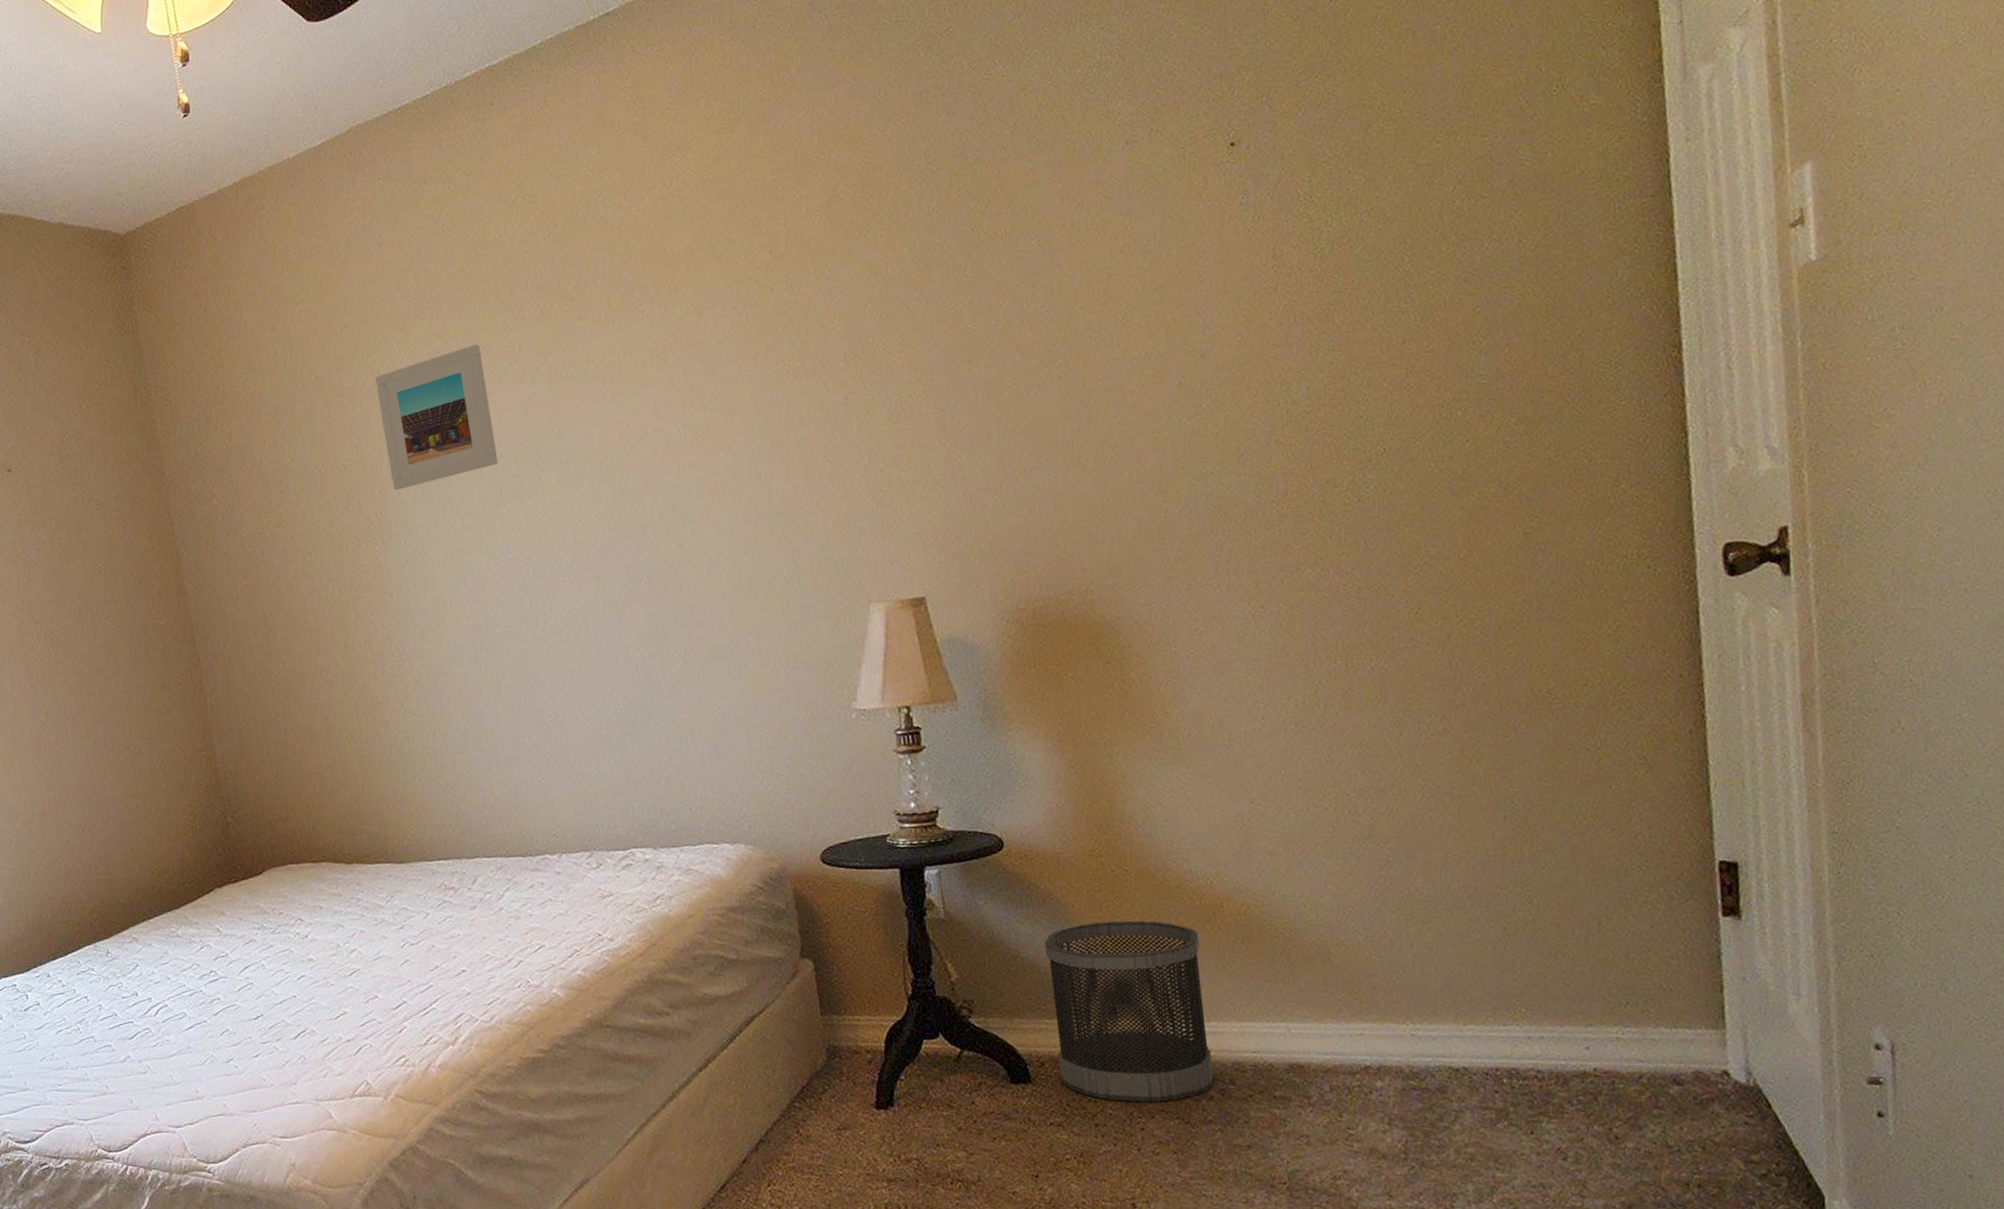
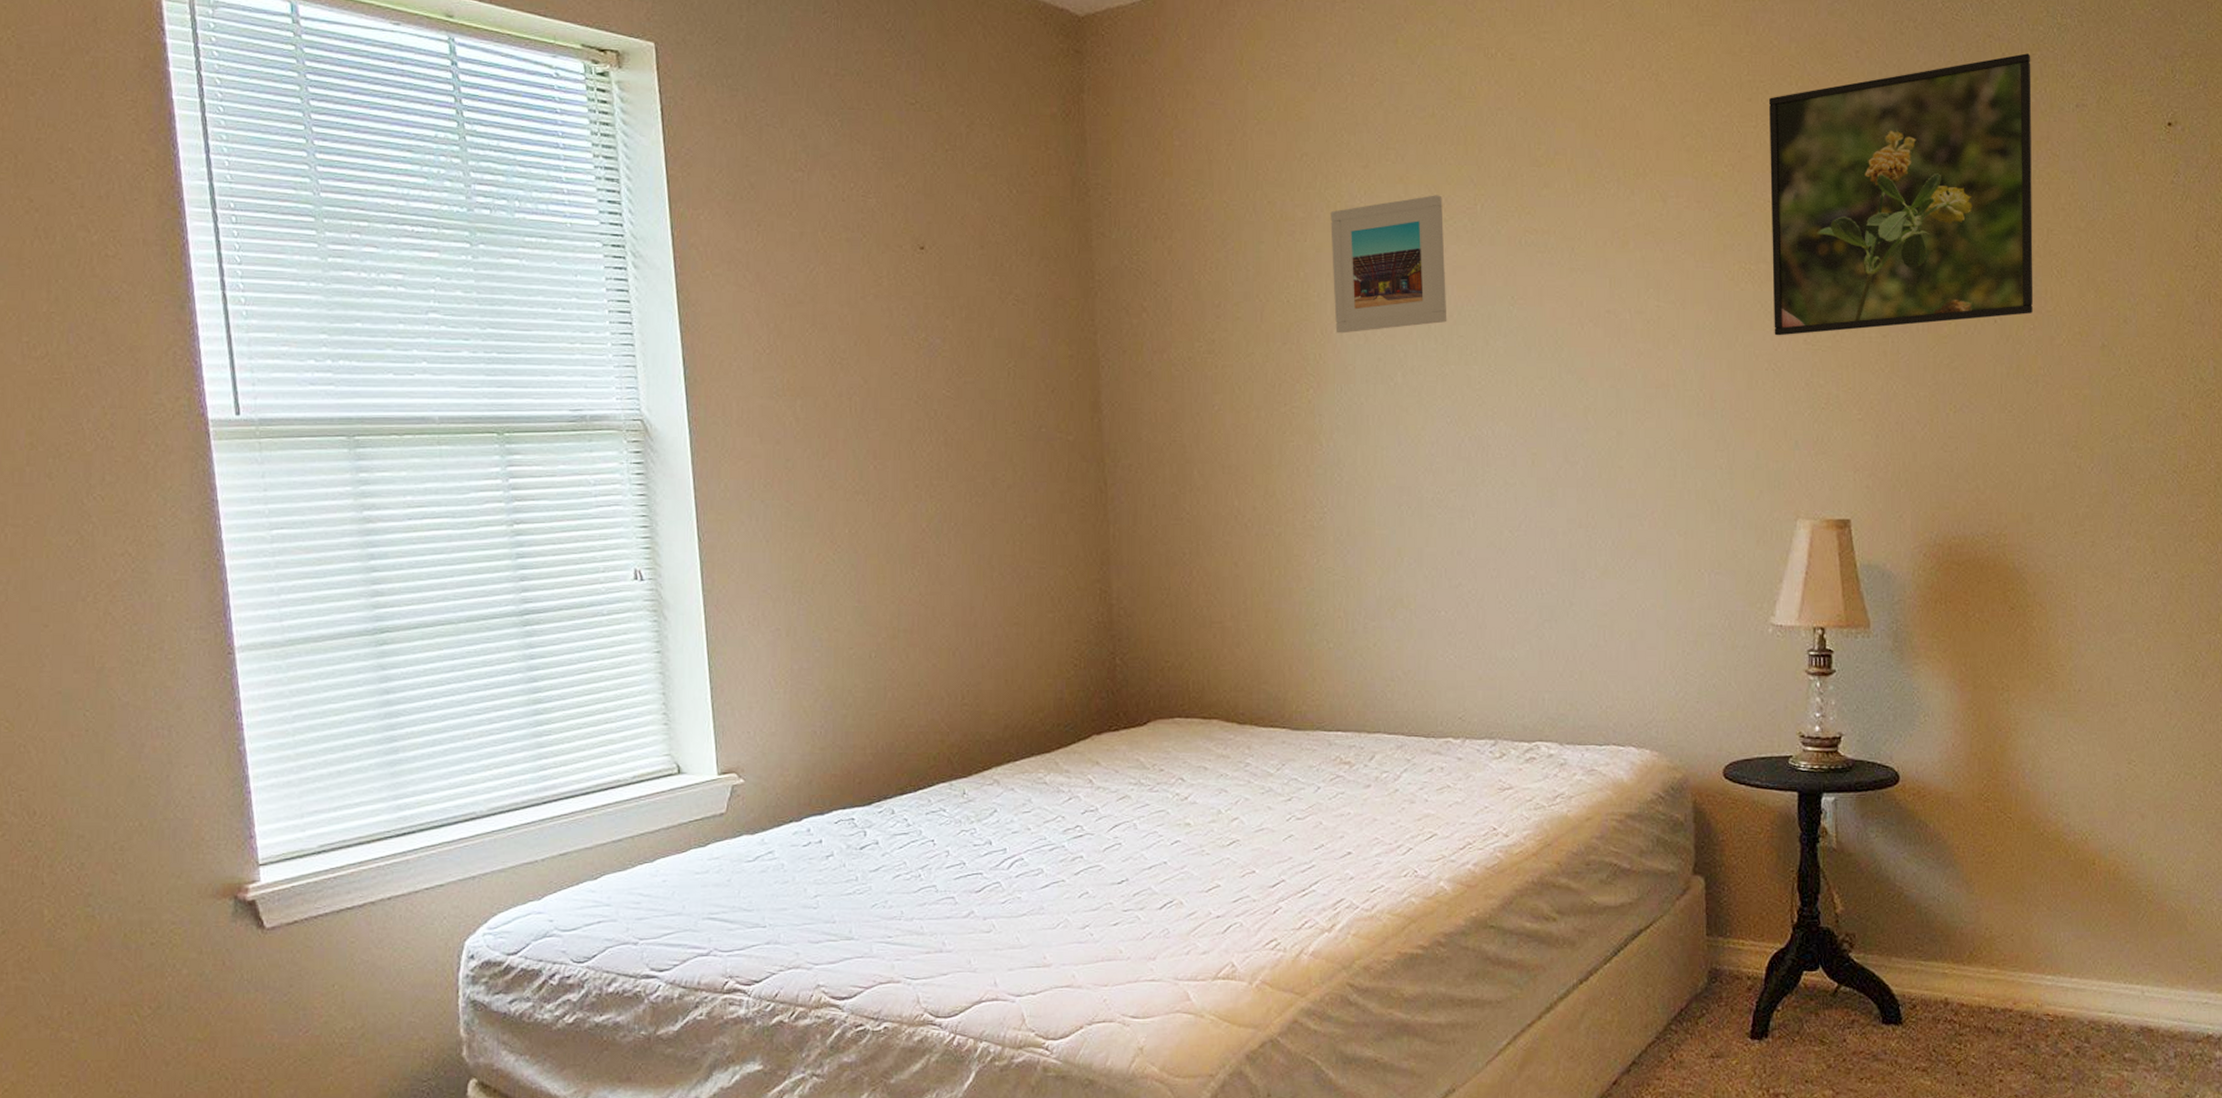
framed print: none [795,99,1099,427] -> present [1768,53,2034,336]
wastebasket: present [1044,920,1214,1103] -> none [1927,867,2072,1054]

